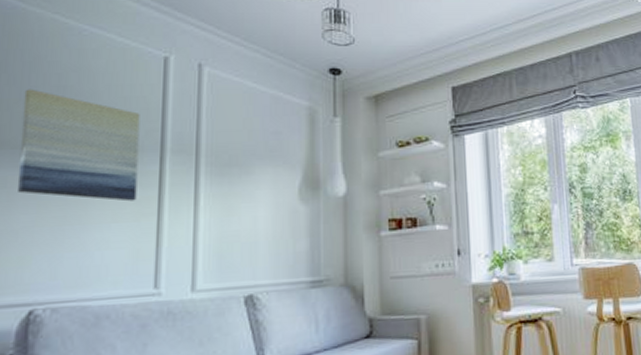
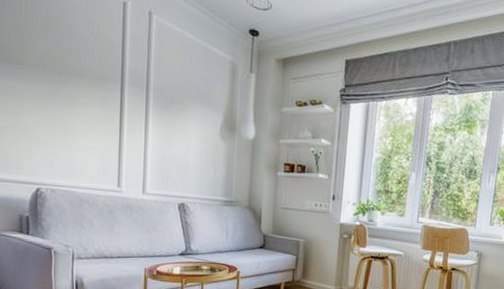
wall art: present [16,89,140,202] -> none [23,16,106,119]

